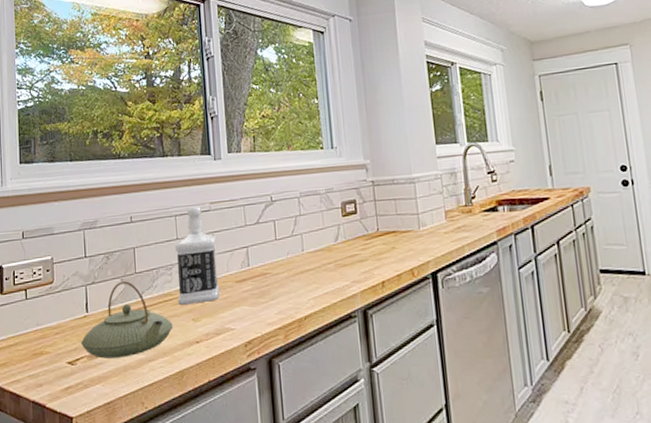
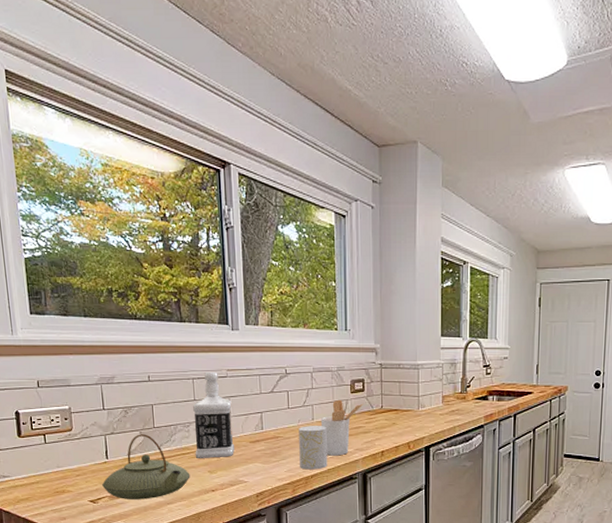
cup: none [288,257,322,310] -> present [299,426,328,470]
utensil holder: none [311,225,358,292] -> present [320,399,364,456]

